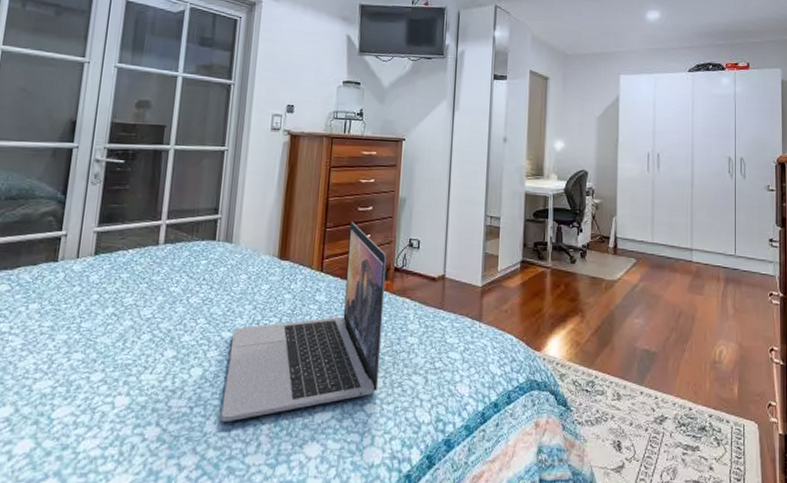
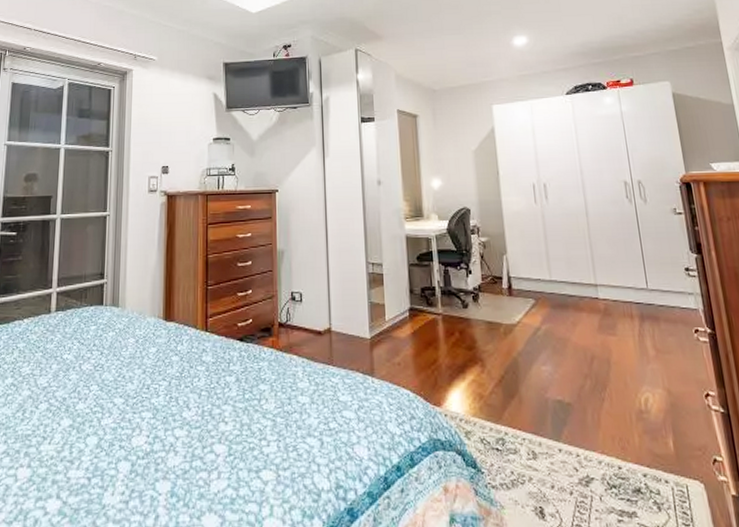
laptop: present [220,222,387,422] -> none [118,278,273,494]

